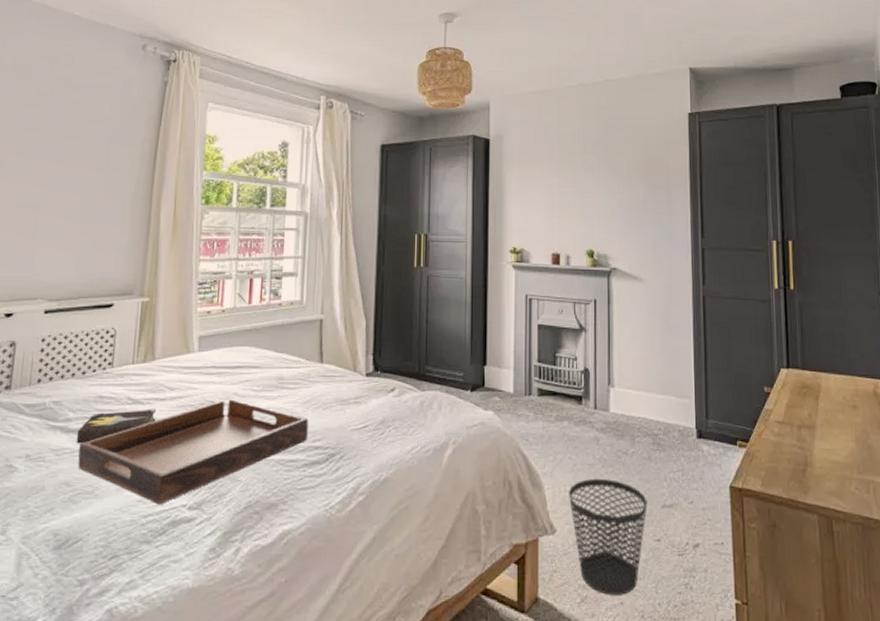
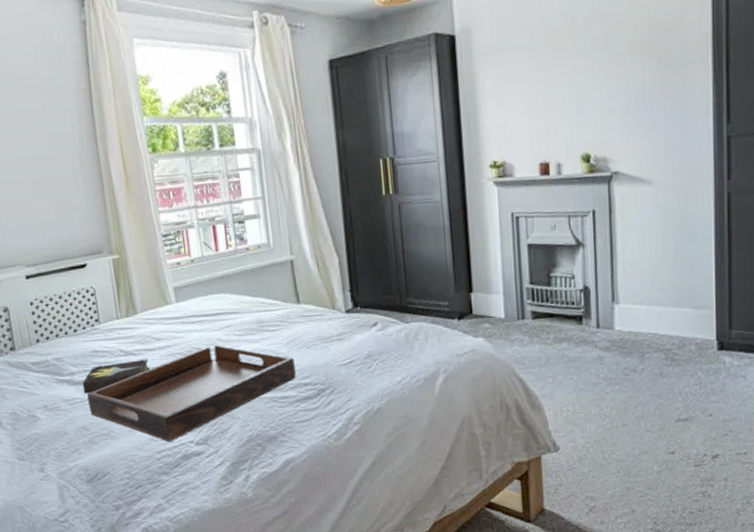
wastebasket: present [569,478,647,595] -> none [571,396,660,505]

